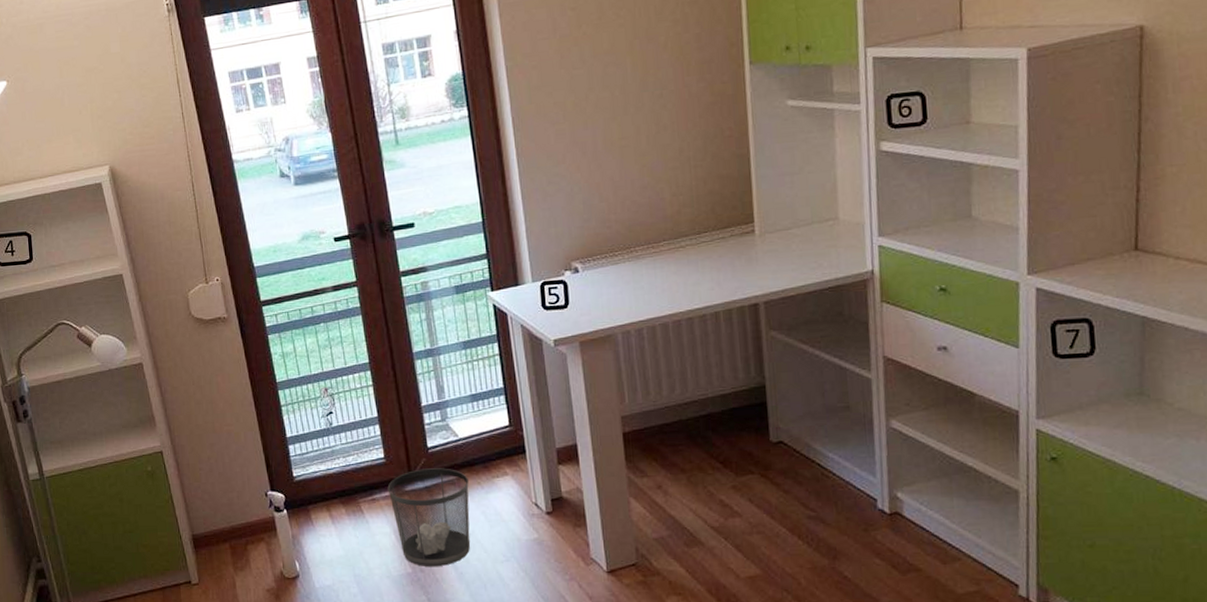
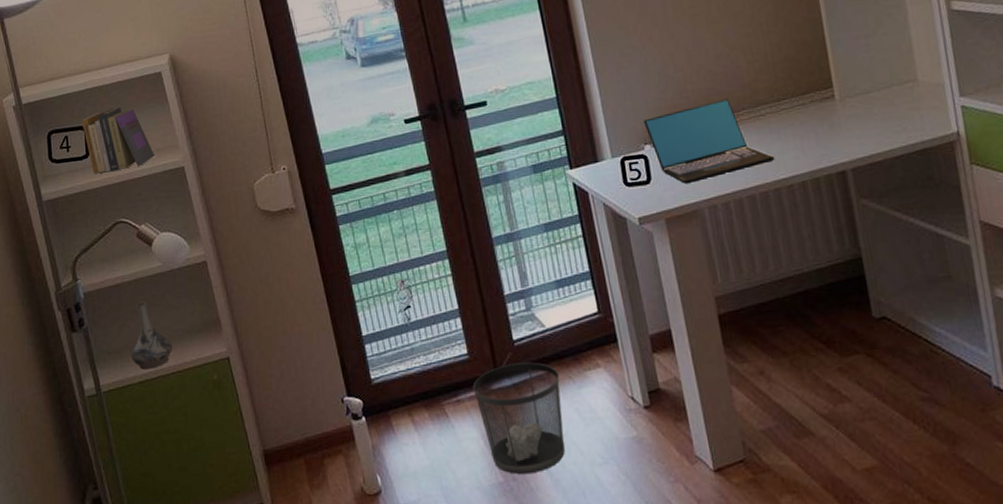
books: none [25,215,95,278] -> present [81,107,155,174]
decorative vase: none [72,397,111,459] -> present [131,301,173,370]
laptop: none [566,230,691,310] -> present [644,99,775,184]

